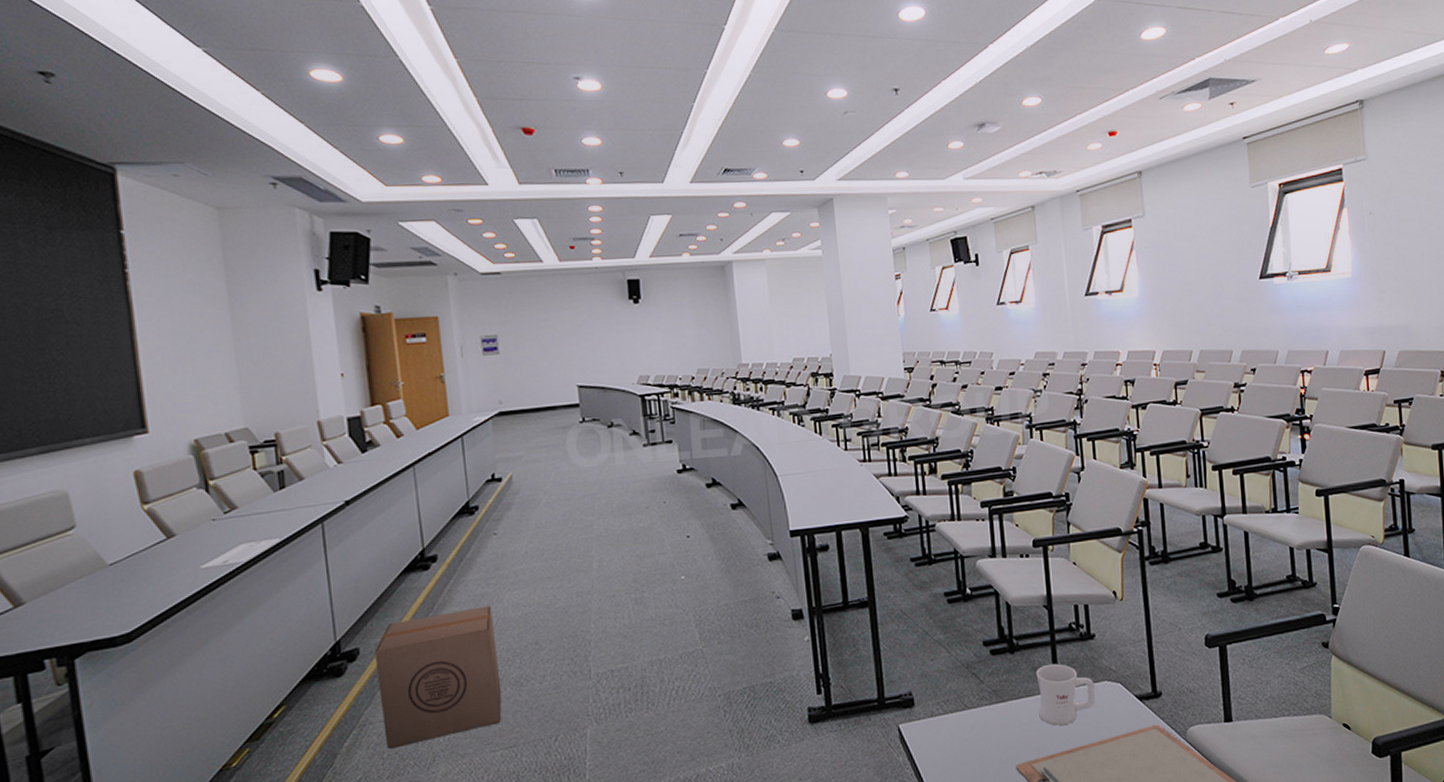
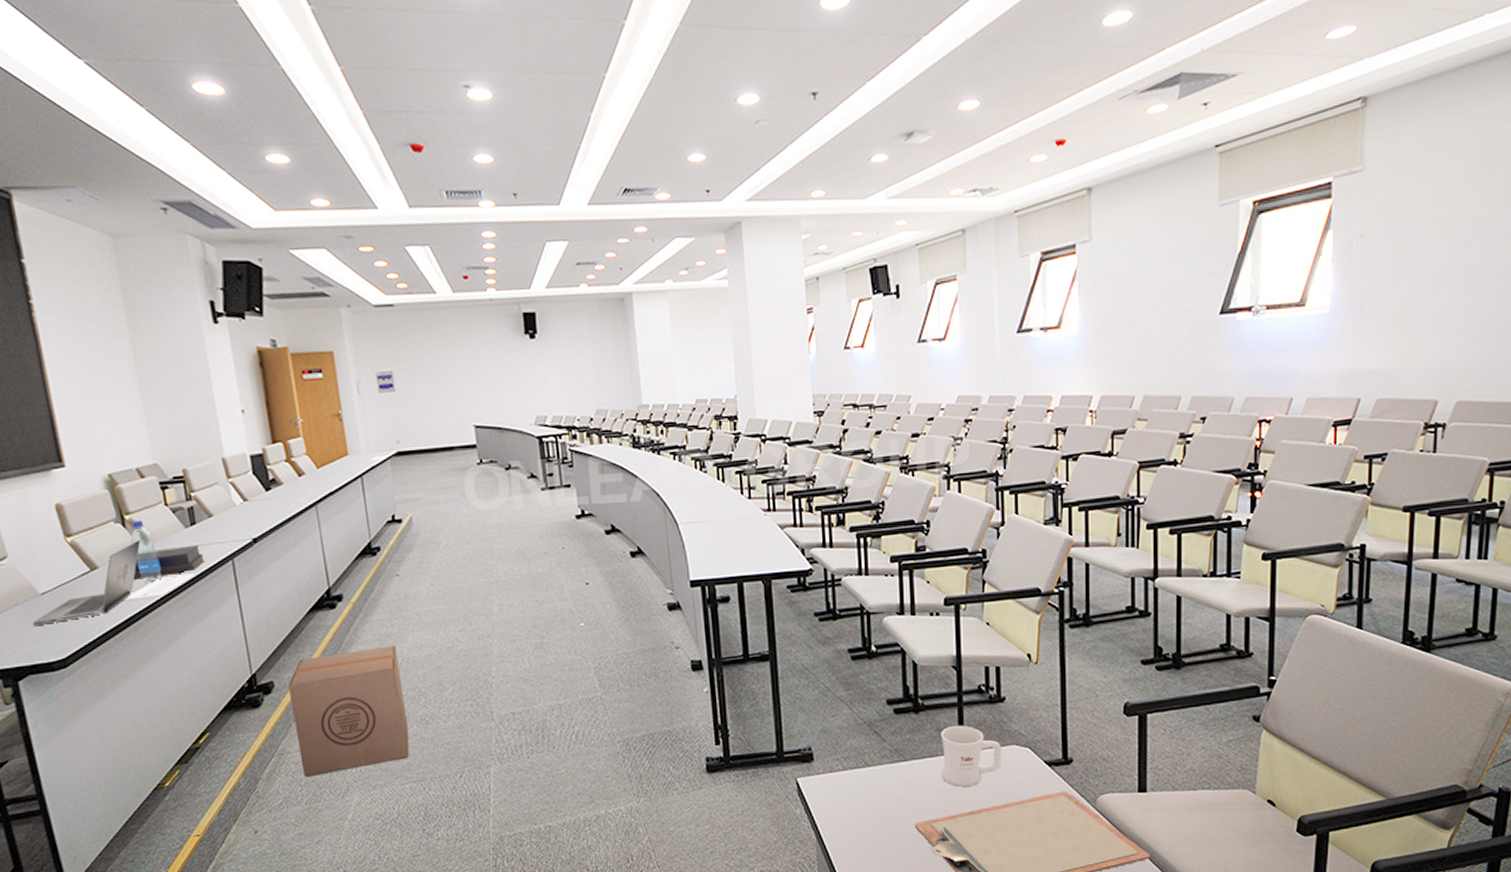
laptop: none [96,505,224,600] -> present [32,539,141,627]
bottle: none [213,485,246,549] -> present [130,520,163,582]
book: none [213,508,294,547] -> present [133,544,206,580]

